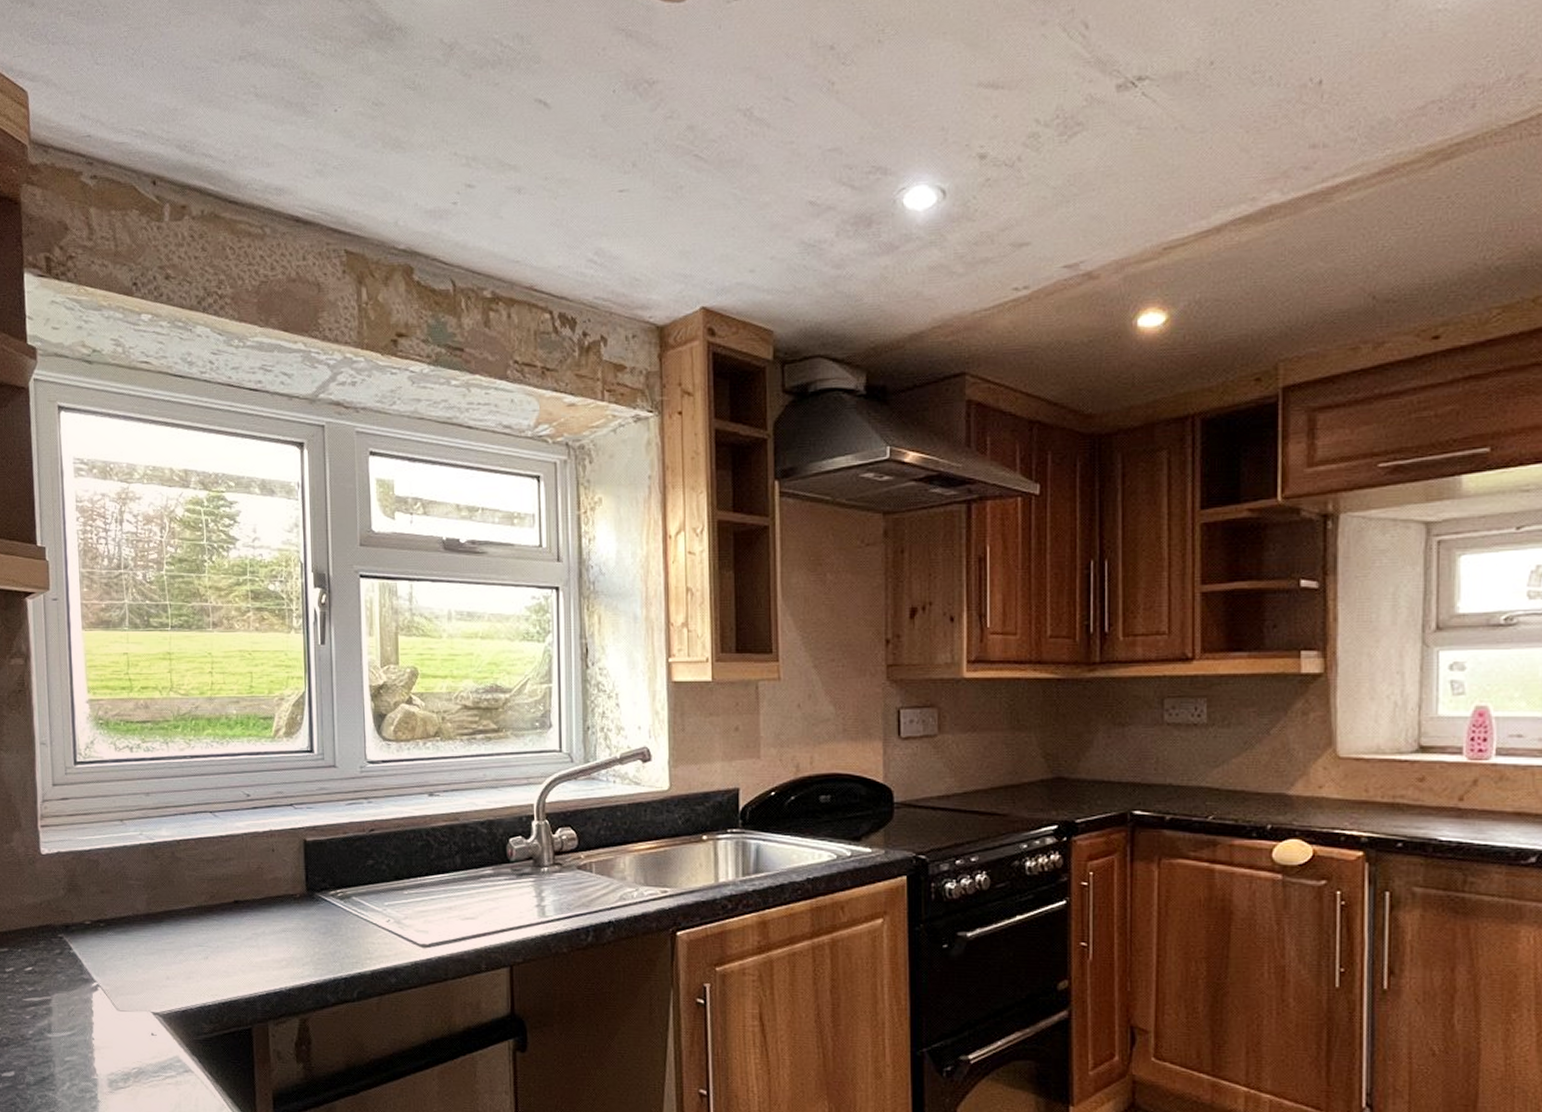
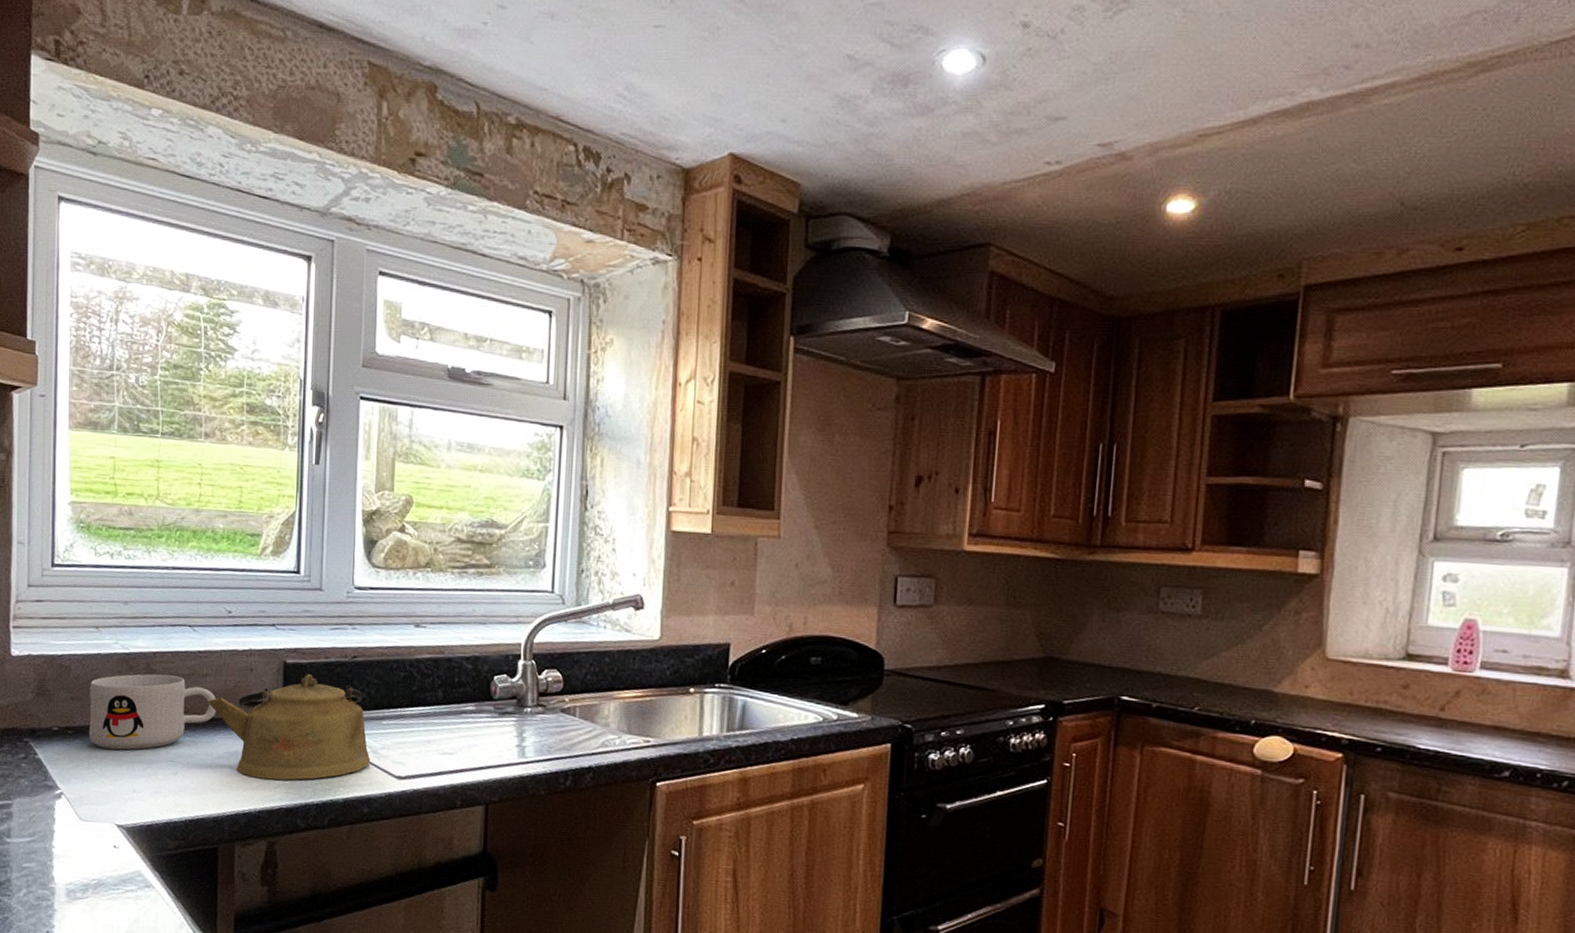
mug: none [118,861,242,939] -> present [88,674,217,750]
kettle: none [232,850,395,957] -> present [207,674,371,781]

